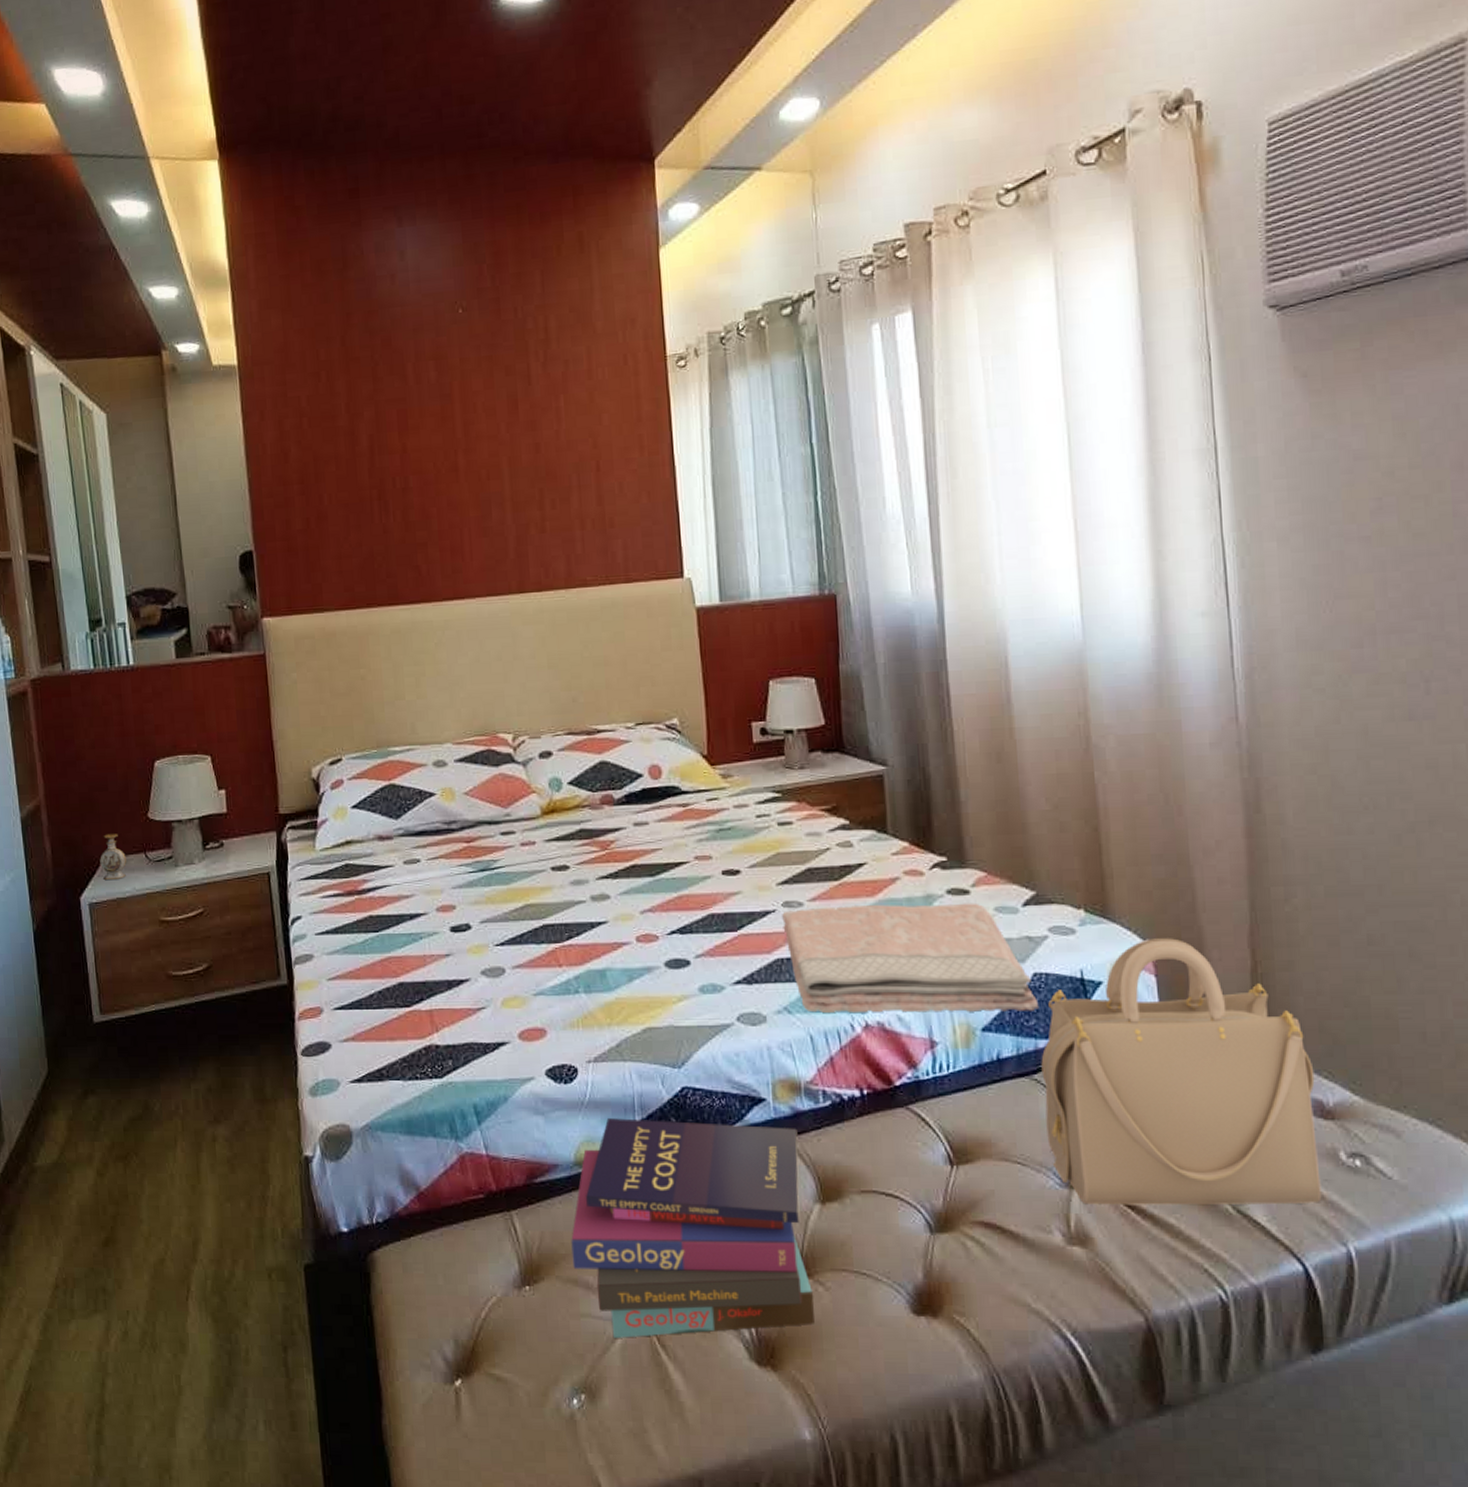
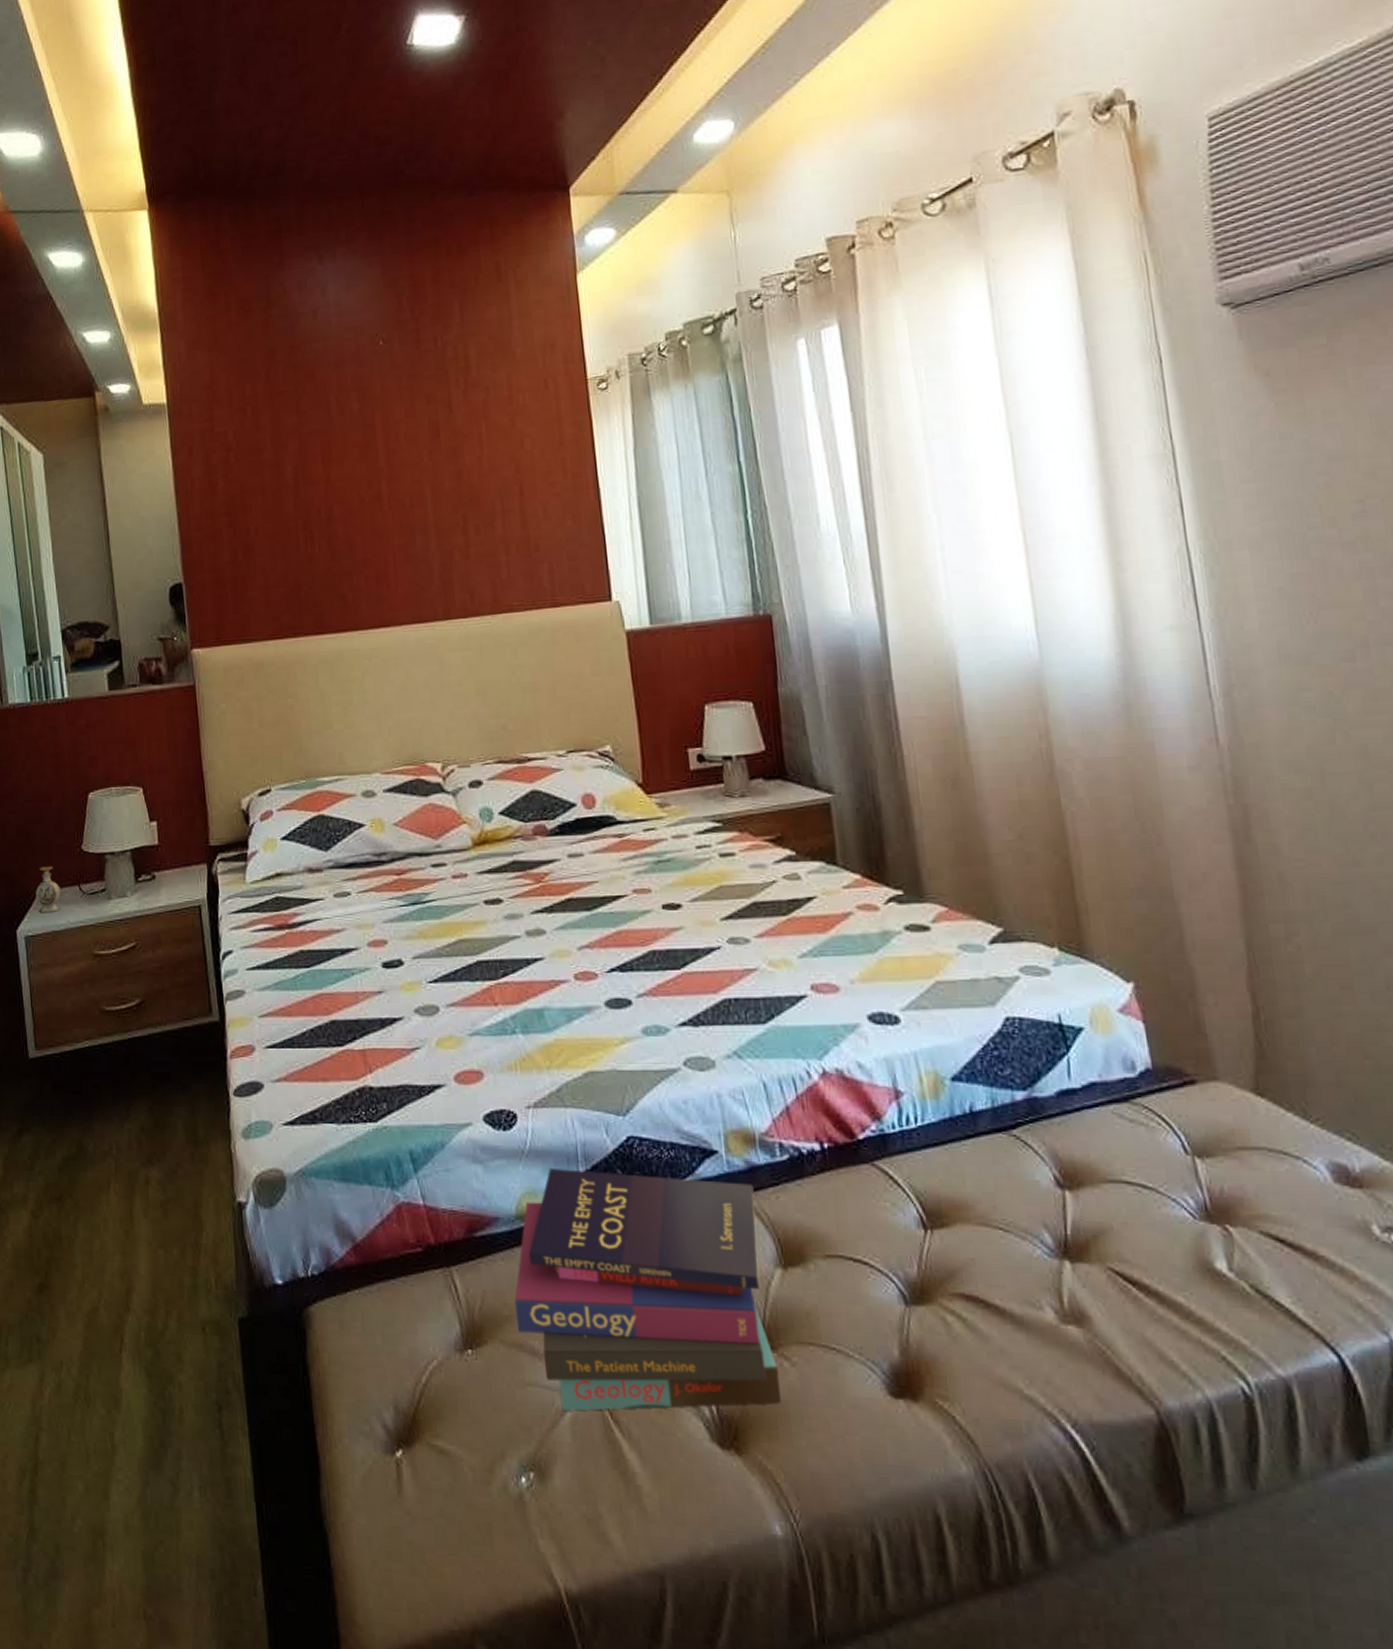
towel: present [782,903,1039,1014] -> none [727,940,1014,1059]
handbag: present [1041,938,1322,1206] -> none [1019,980,1355,1285]

